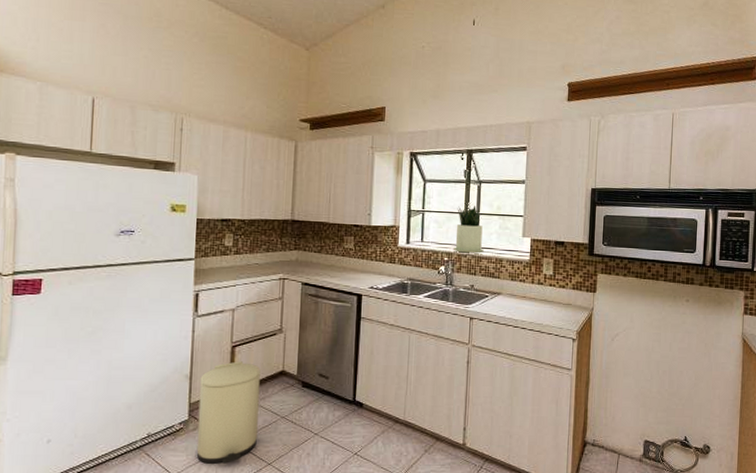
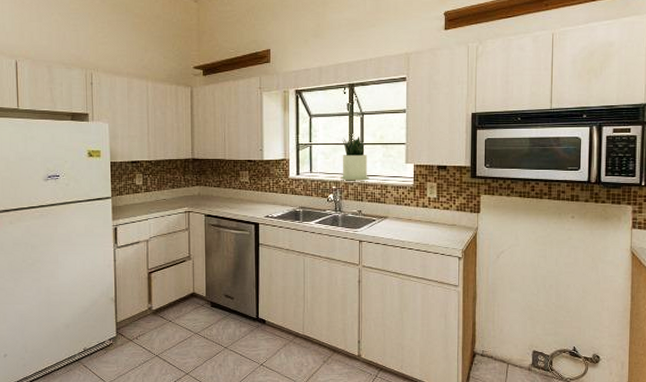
pedal bin: present [196,361,261,464] -> none [124,285,175,374]

